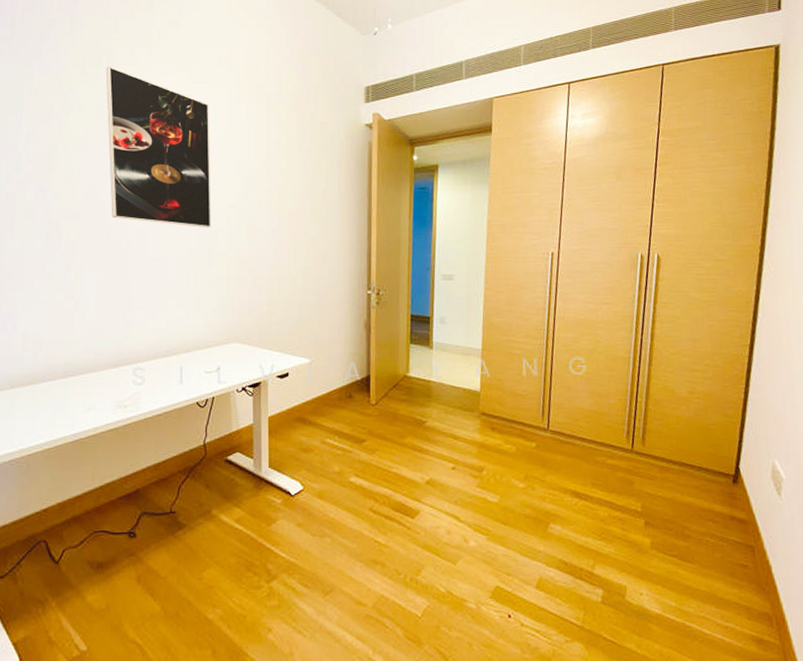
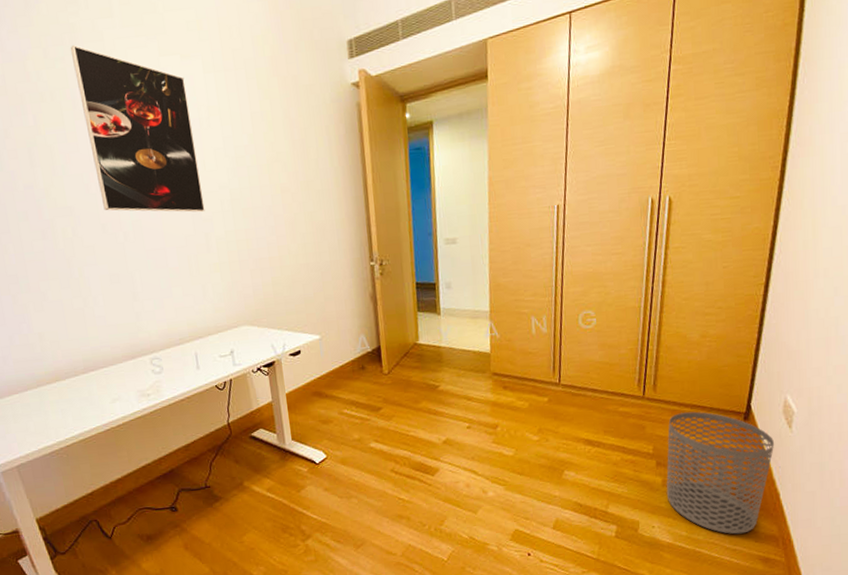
waste bin: none [655,470,765,609] -> present [666,411,775,535]

